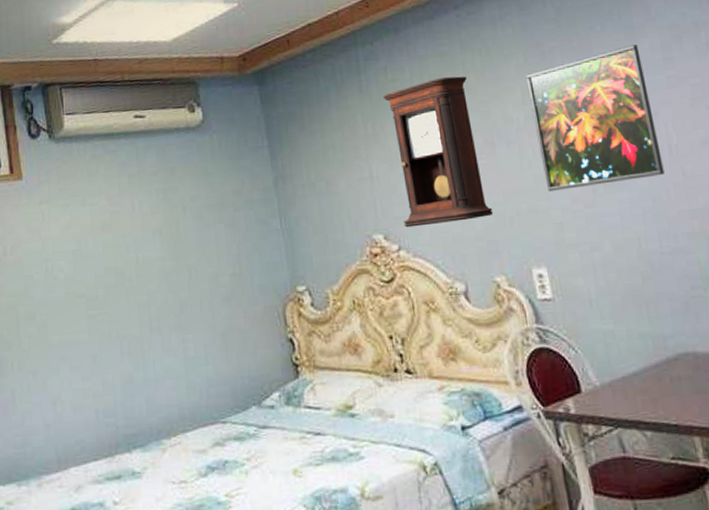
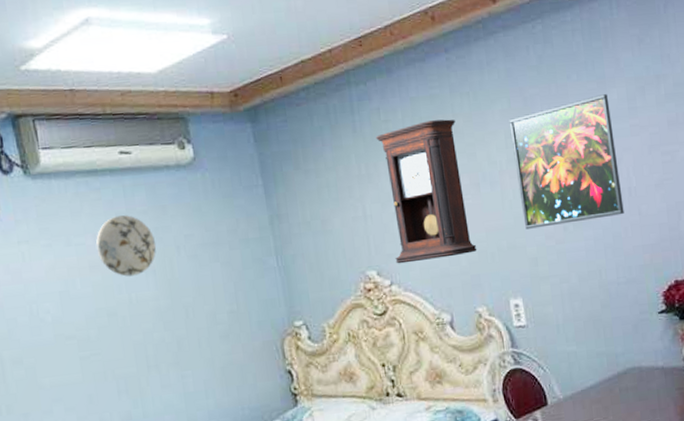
decorative plate: none [108,176,164,237] -> present [95,215,157,277]

